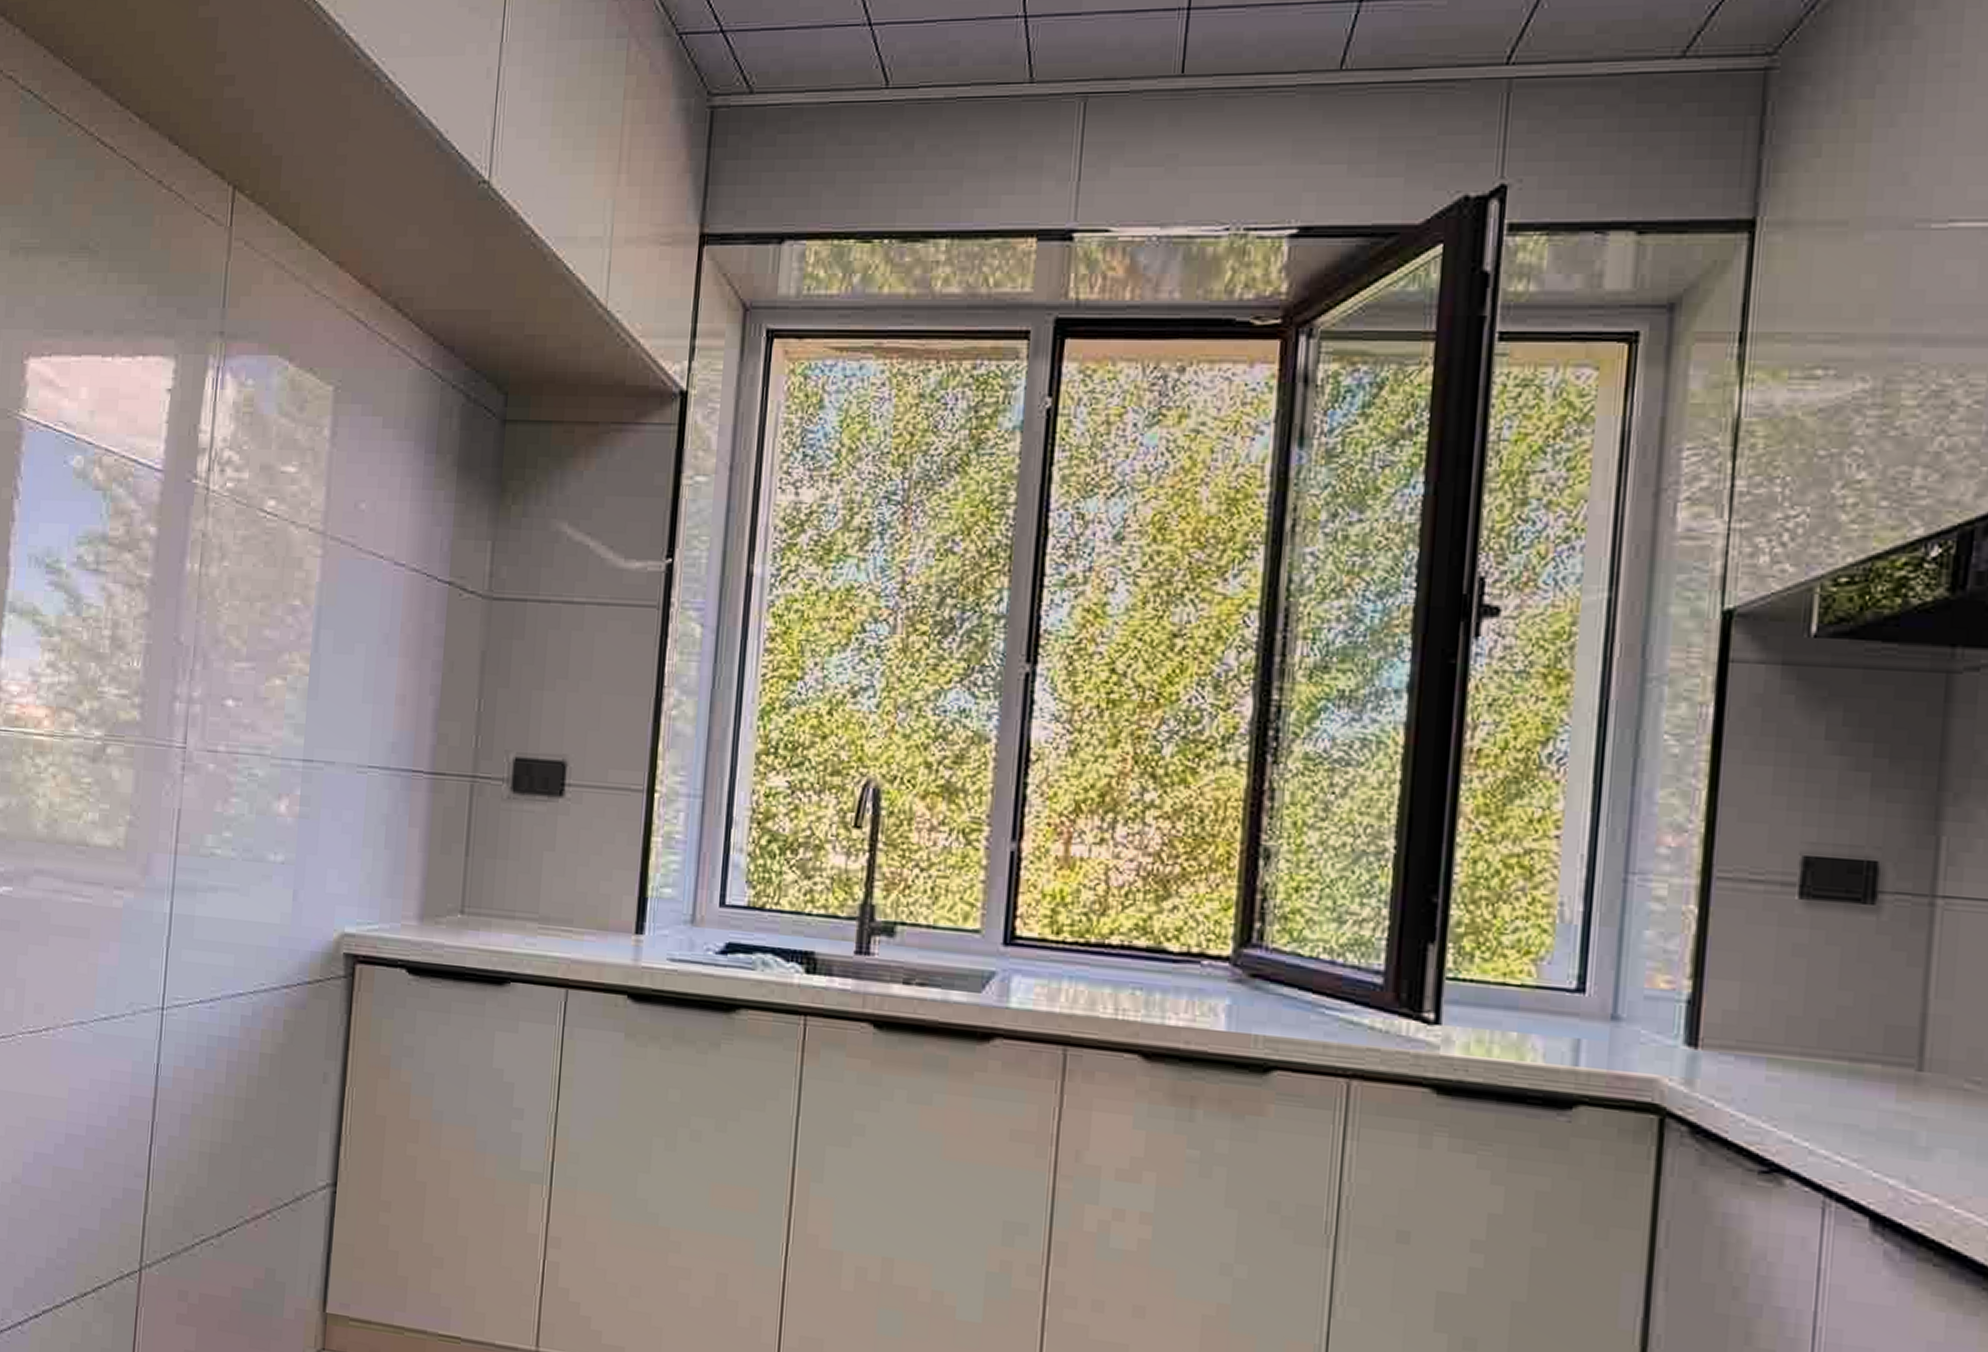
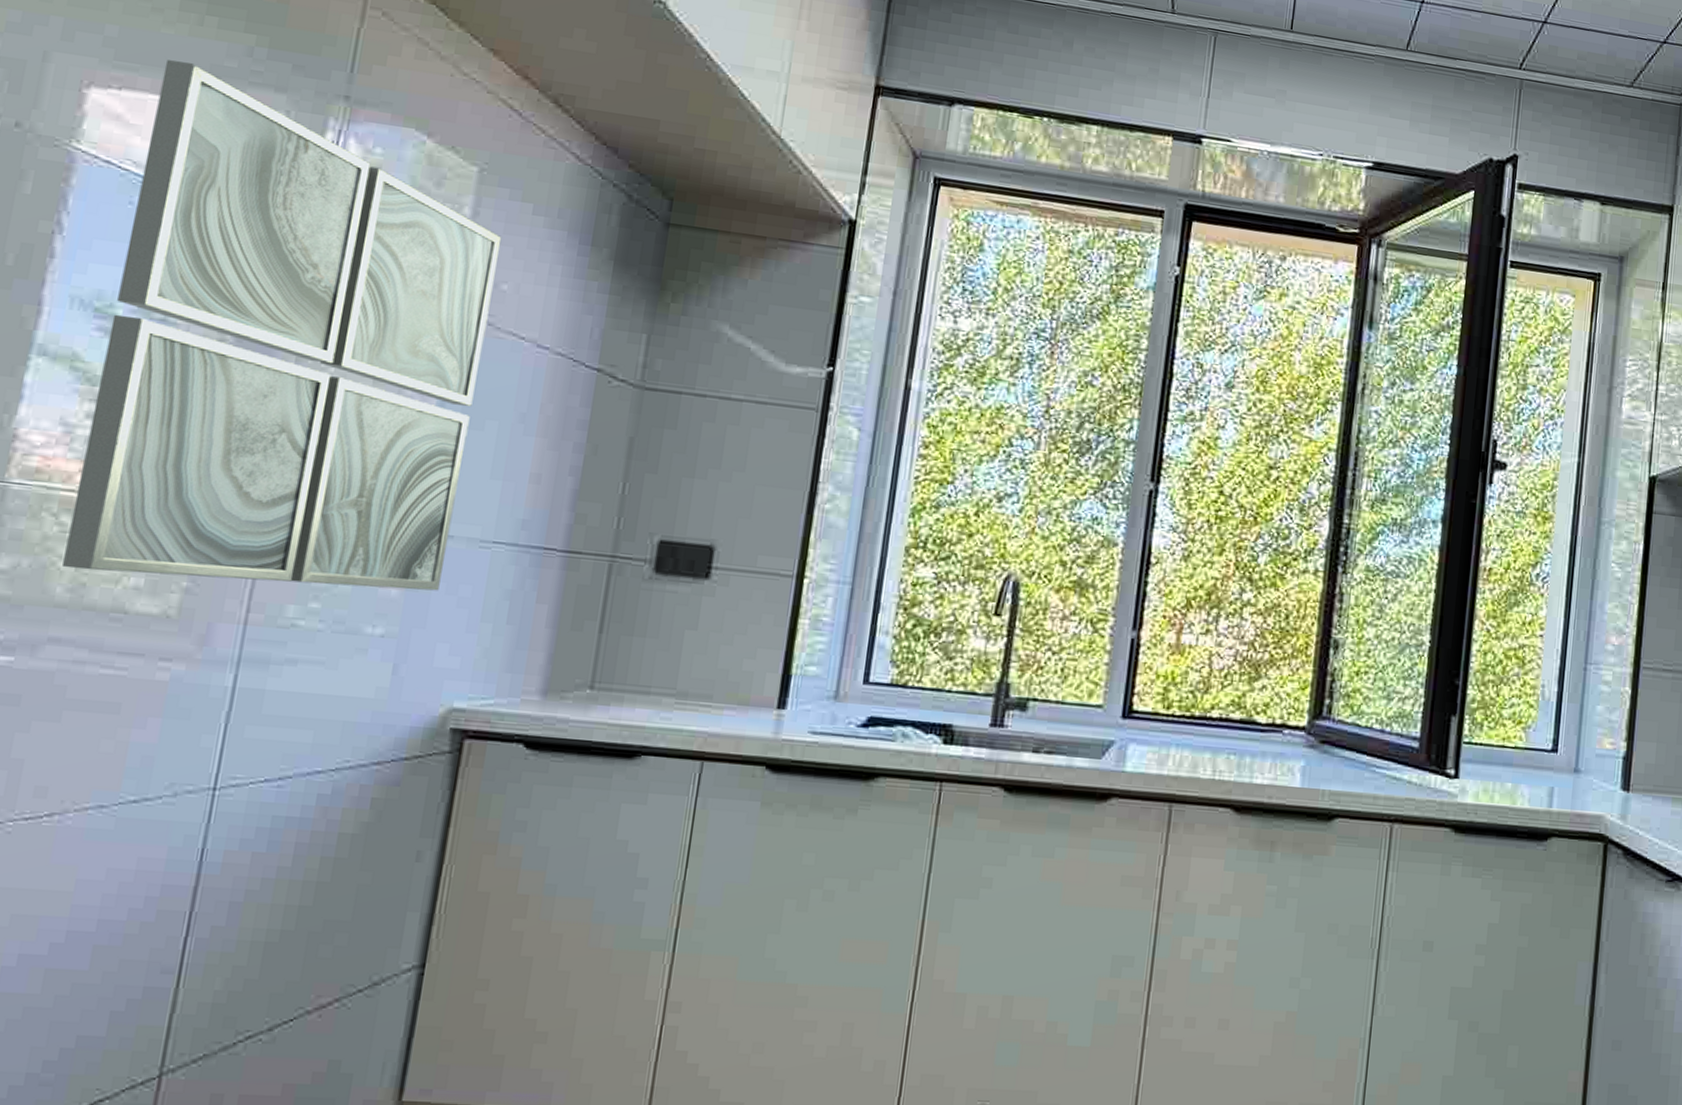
wall art: none [39,321,358,818] -> present [61,60,502,591]

